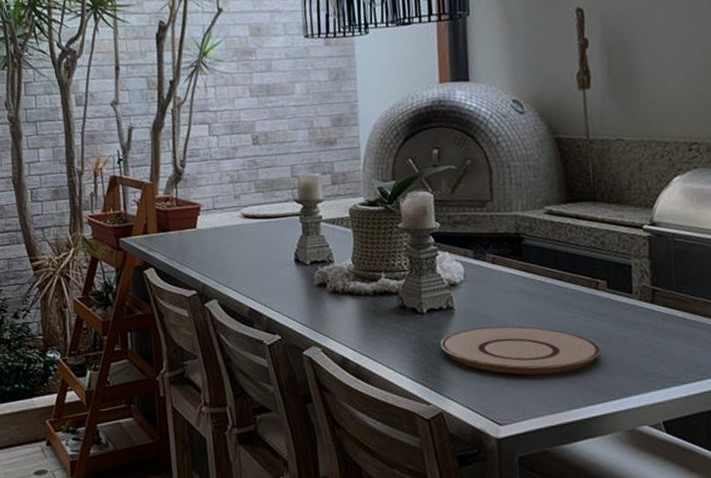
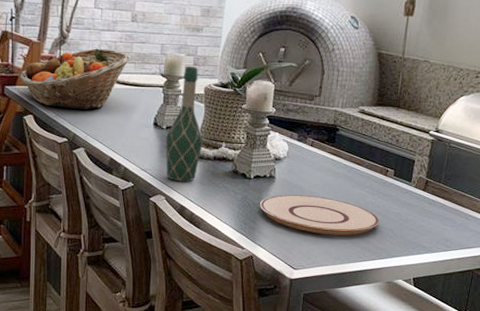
fruit basket: none [135,180,258,255] -> present [20,48,131,110]
wine bottle: none [312,186,358,328] -> present [166,66,203,182]

